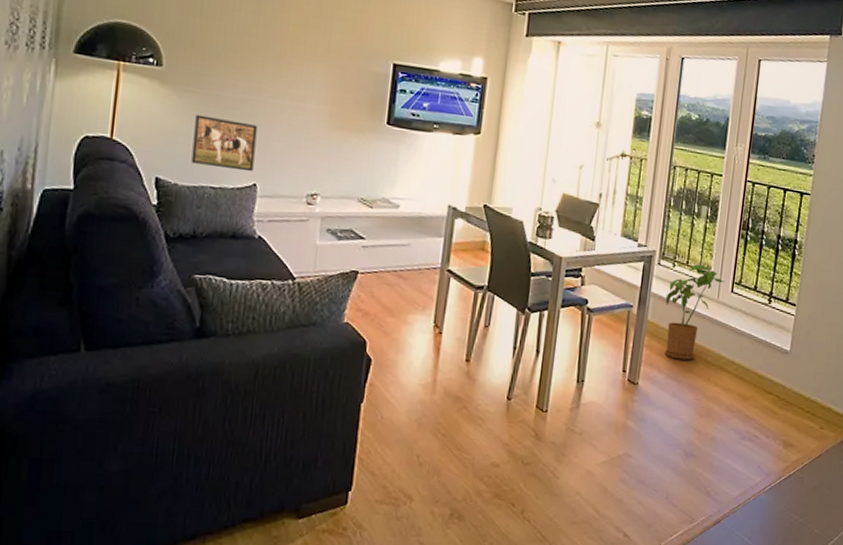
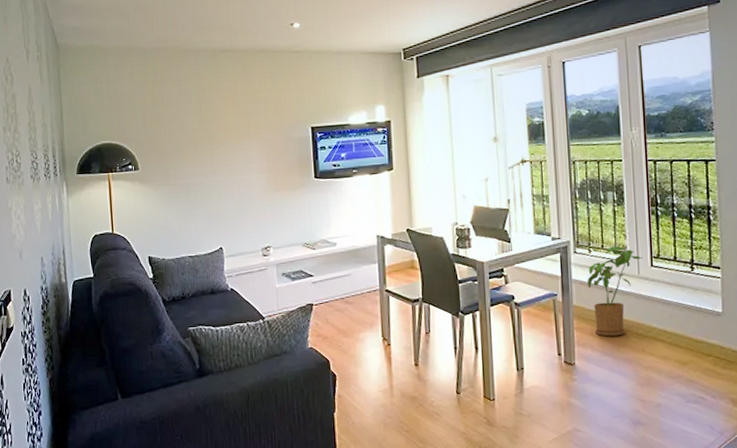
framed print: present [191,114,258,172] -> none [169,200,218,240]

